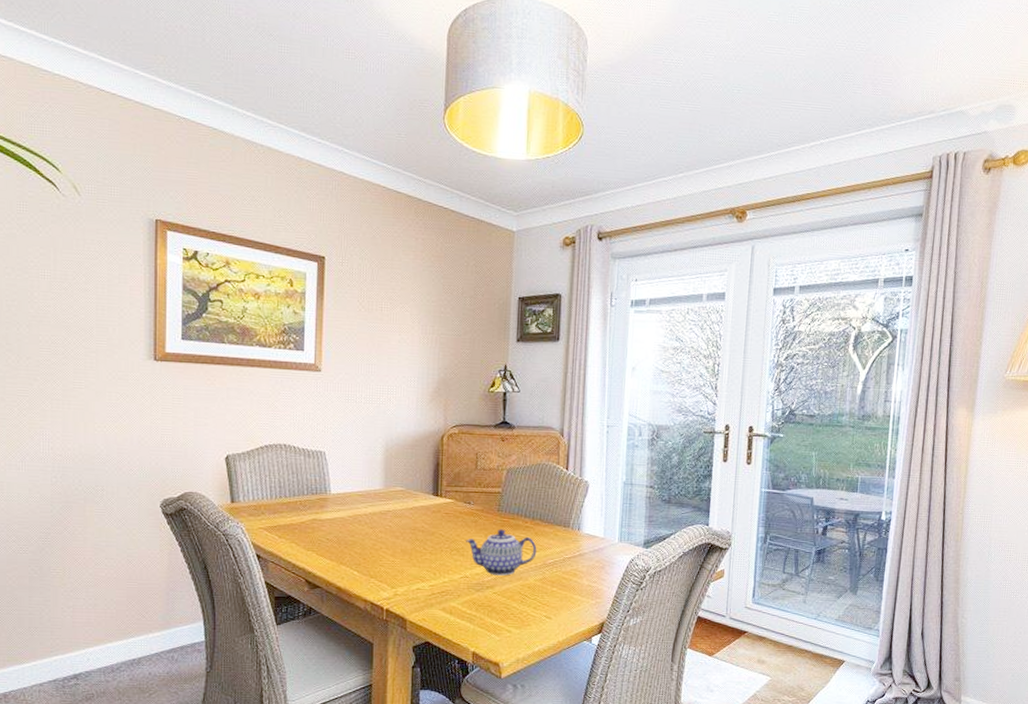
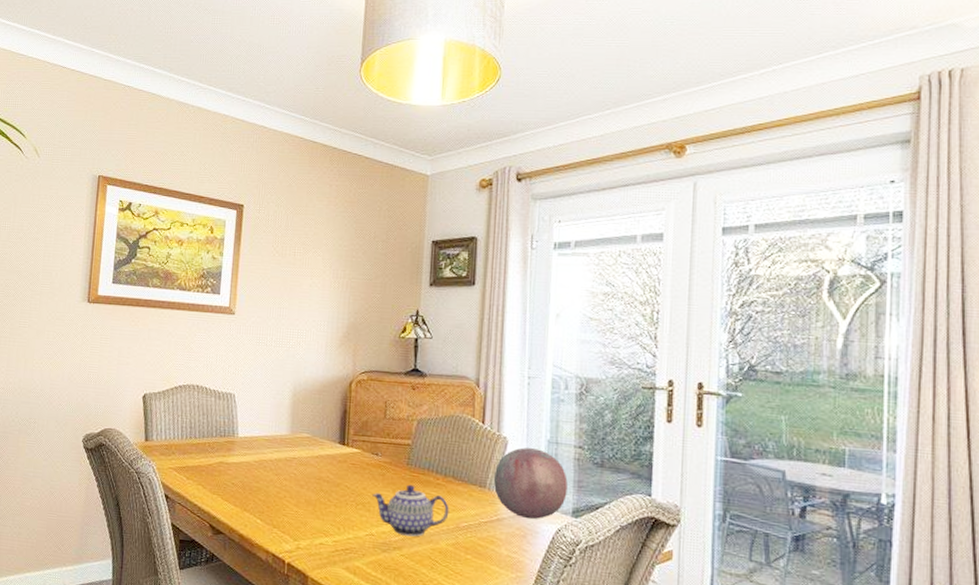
decorative ball: none [577,490,640,553] -> present [494,447,568,519]

